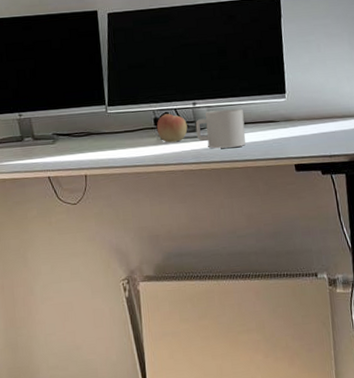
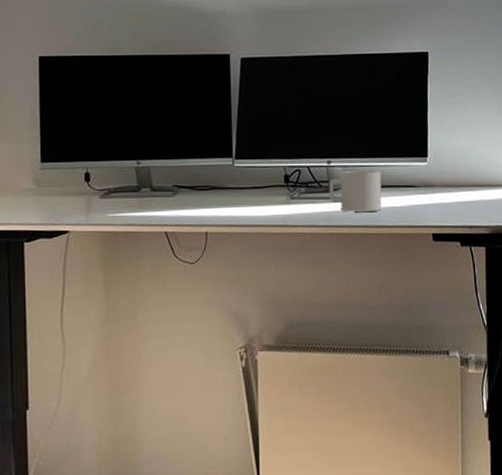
apple: present [156,114,188,143] -> none [286,171,320,203]

